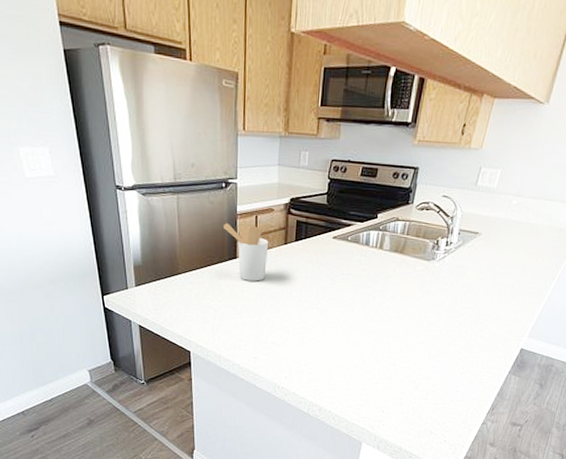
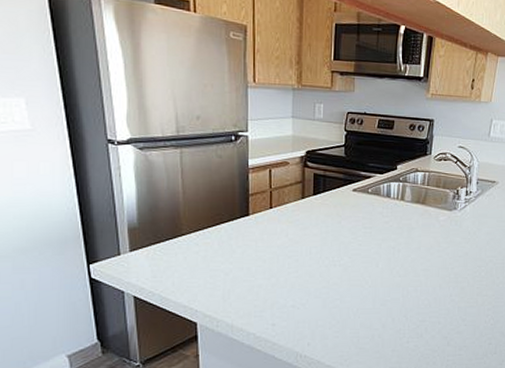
utensil holder: present [224,223,269,281] -> none [234,178,285,239]

